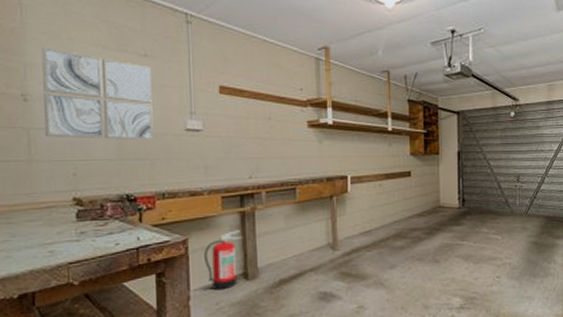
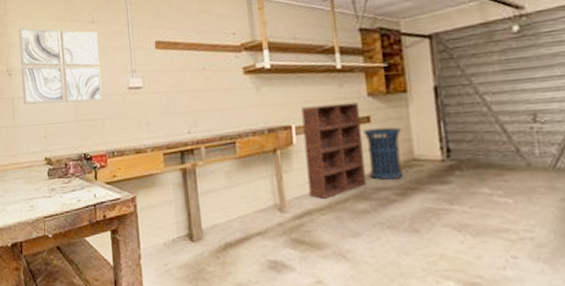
fire extinguisher: present [204,230,242,290] -> none [151,188,185,251]
shelving unit: none [357,159,405,238] -> present [301,102,367,199]
trash can: none [405,181,432,222] -> present [364,127,404,180]

